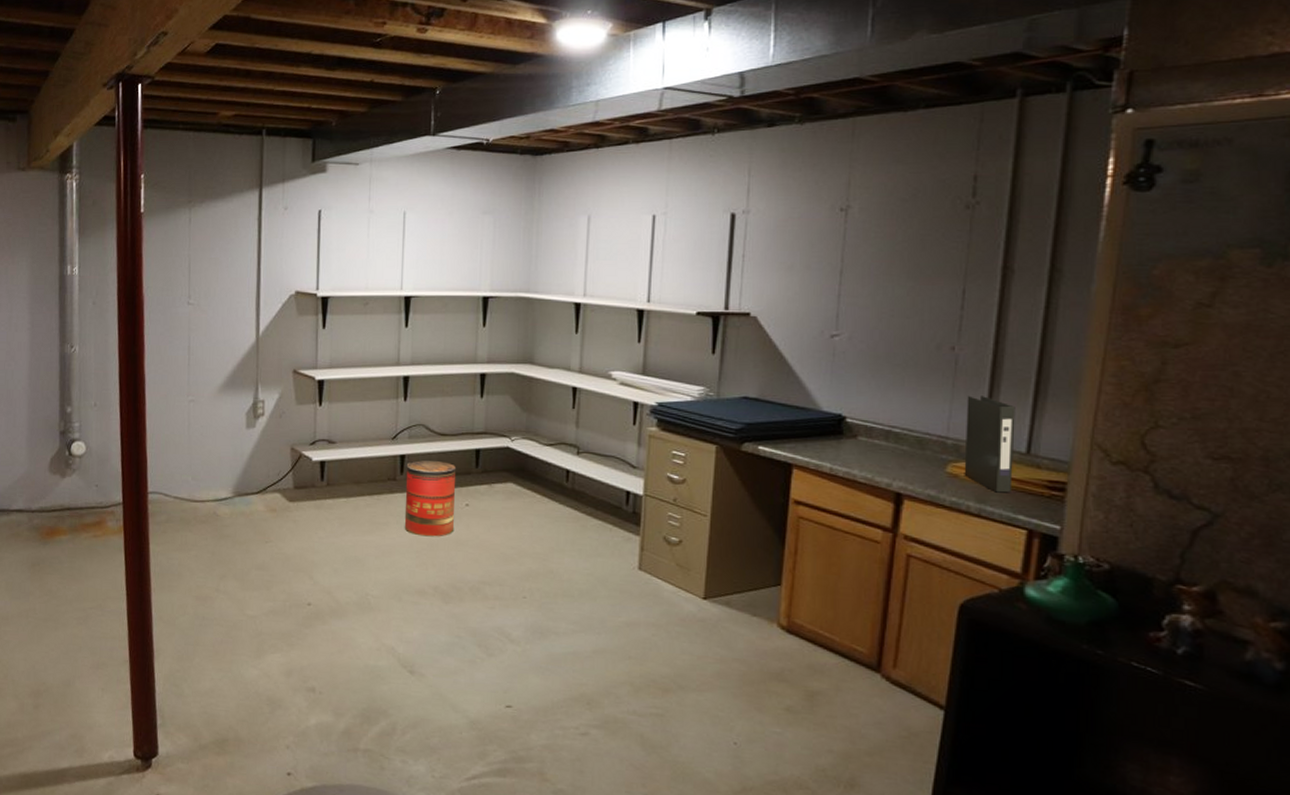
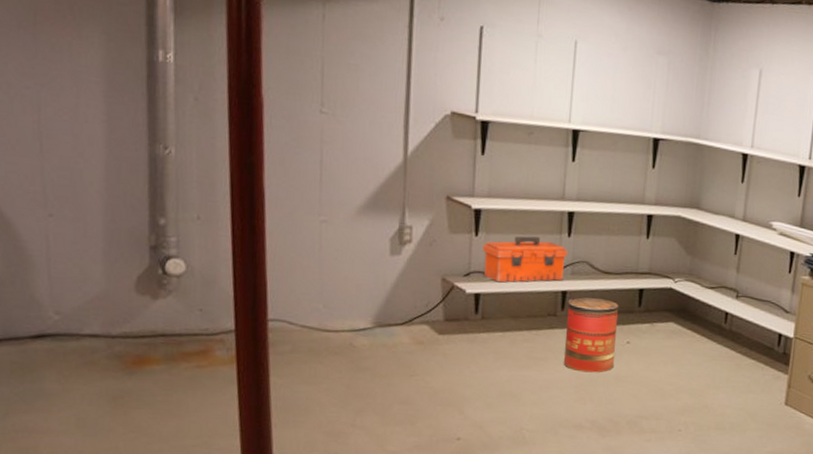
toolbox: none [326,402,404,450] -> present [482,236,567,283]

